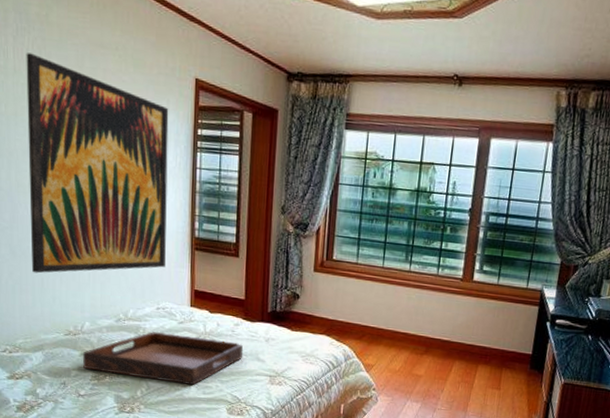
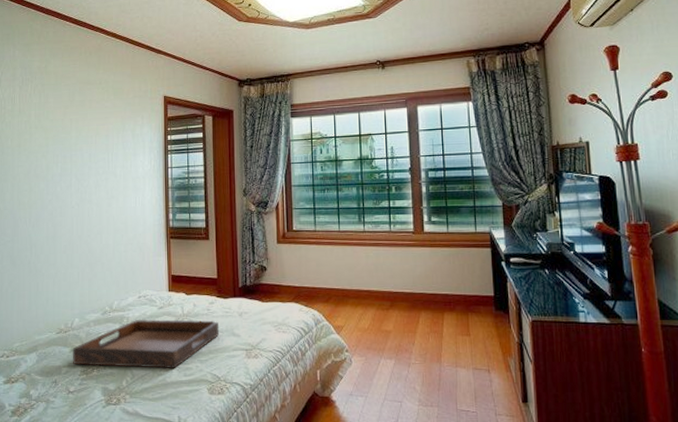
wall art: present [26,53,169,274] -> none [28,97,145,279]

